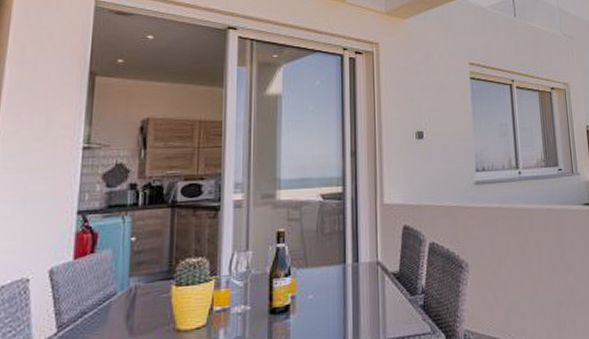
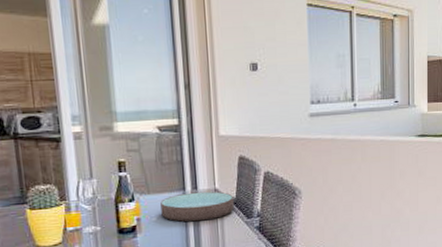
bowl: none [318,264,397,300] -> present [160,191,234,222]

